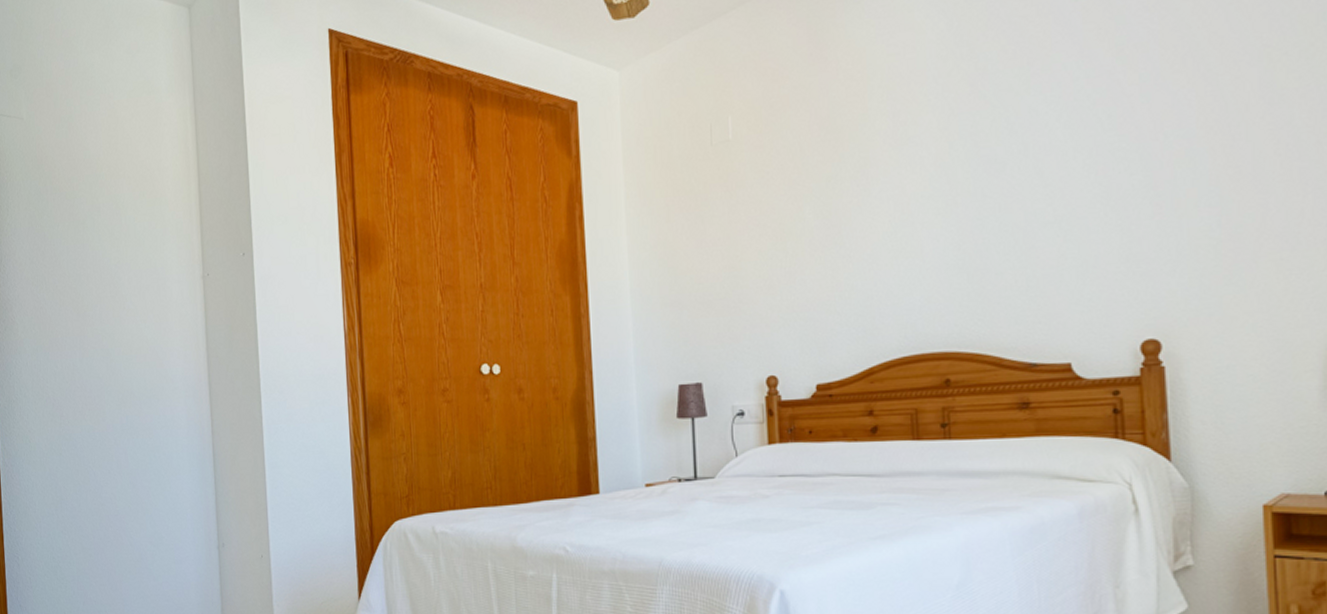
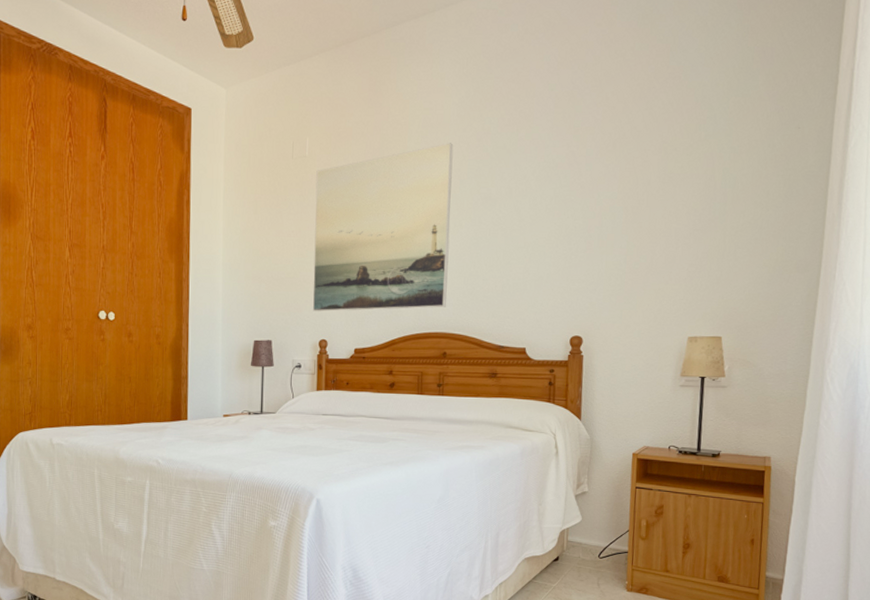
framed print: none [745,94,943,340] -> present [312,143,454,312]

